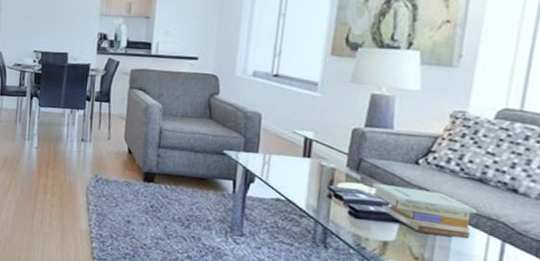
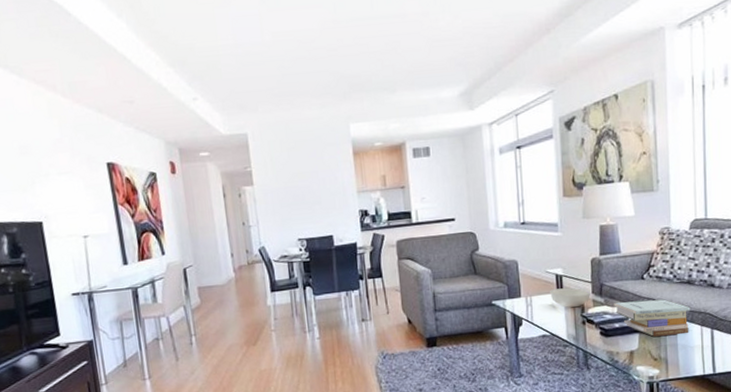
bowl: none [293,152,345,178] -> present [550,287,590,308]

